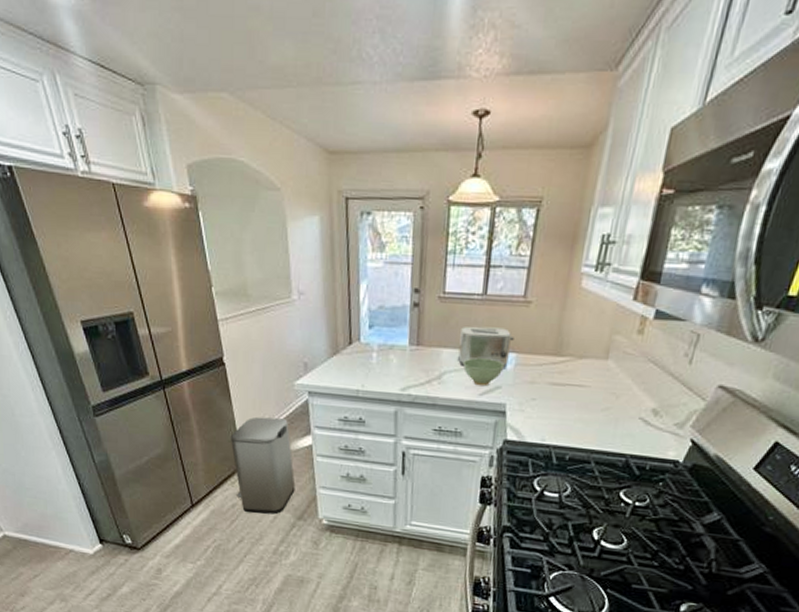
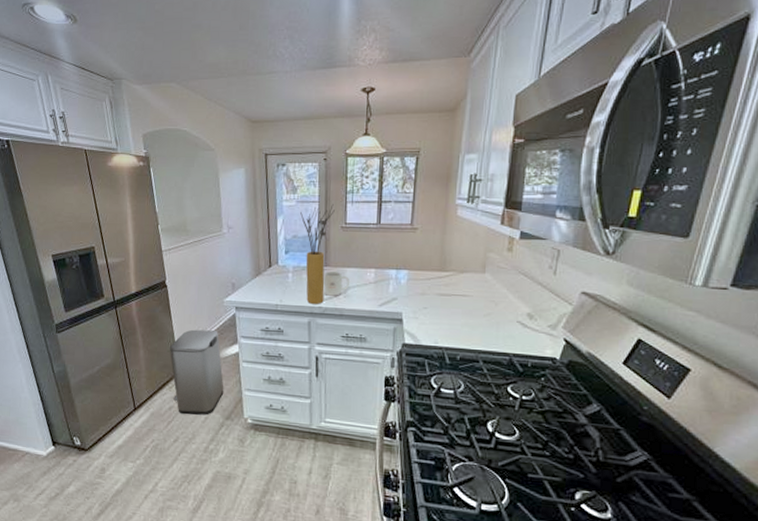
vase: none [388,266,431,392] -> present [300,203,335,305]
mug: none [414,352,447,382] -> present [323,271,350,296]
toaster: present [457,326,514,368] -> none [358,249,405,283]
bowl: present [462,358,505,386] -> none [363,275,399,298]

